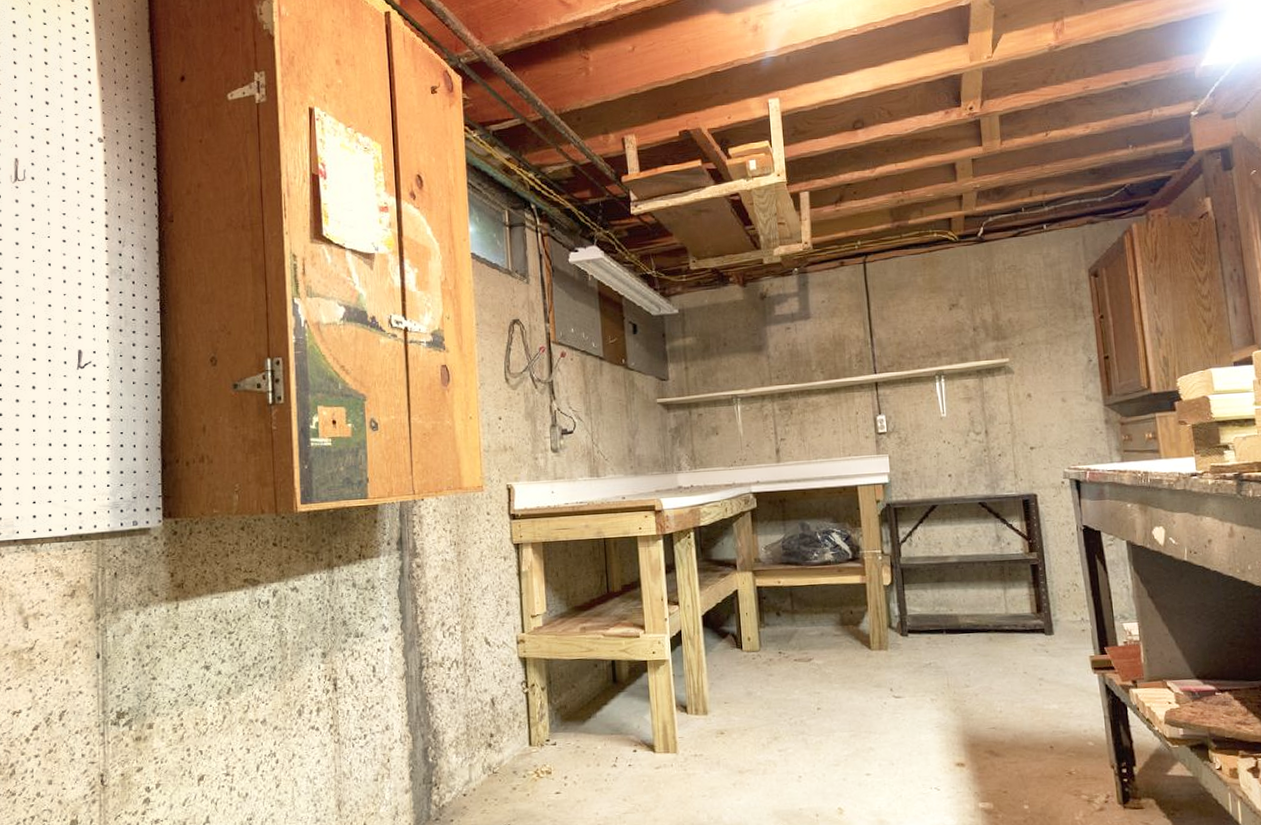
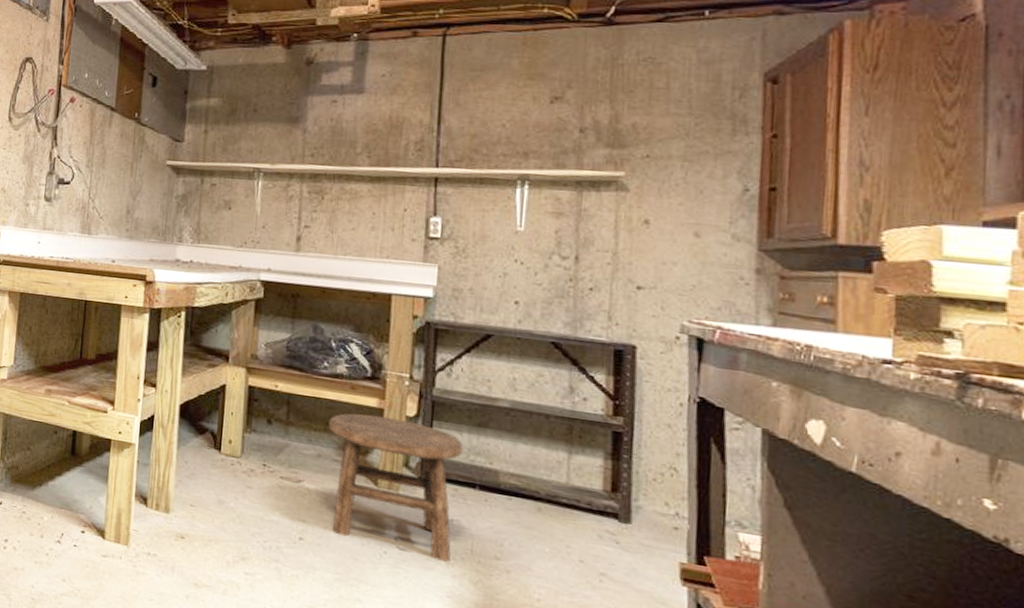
stool: none [825,589,934,699] -> present [328,413,463,562]

